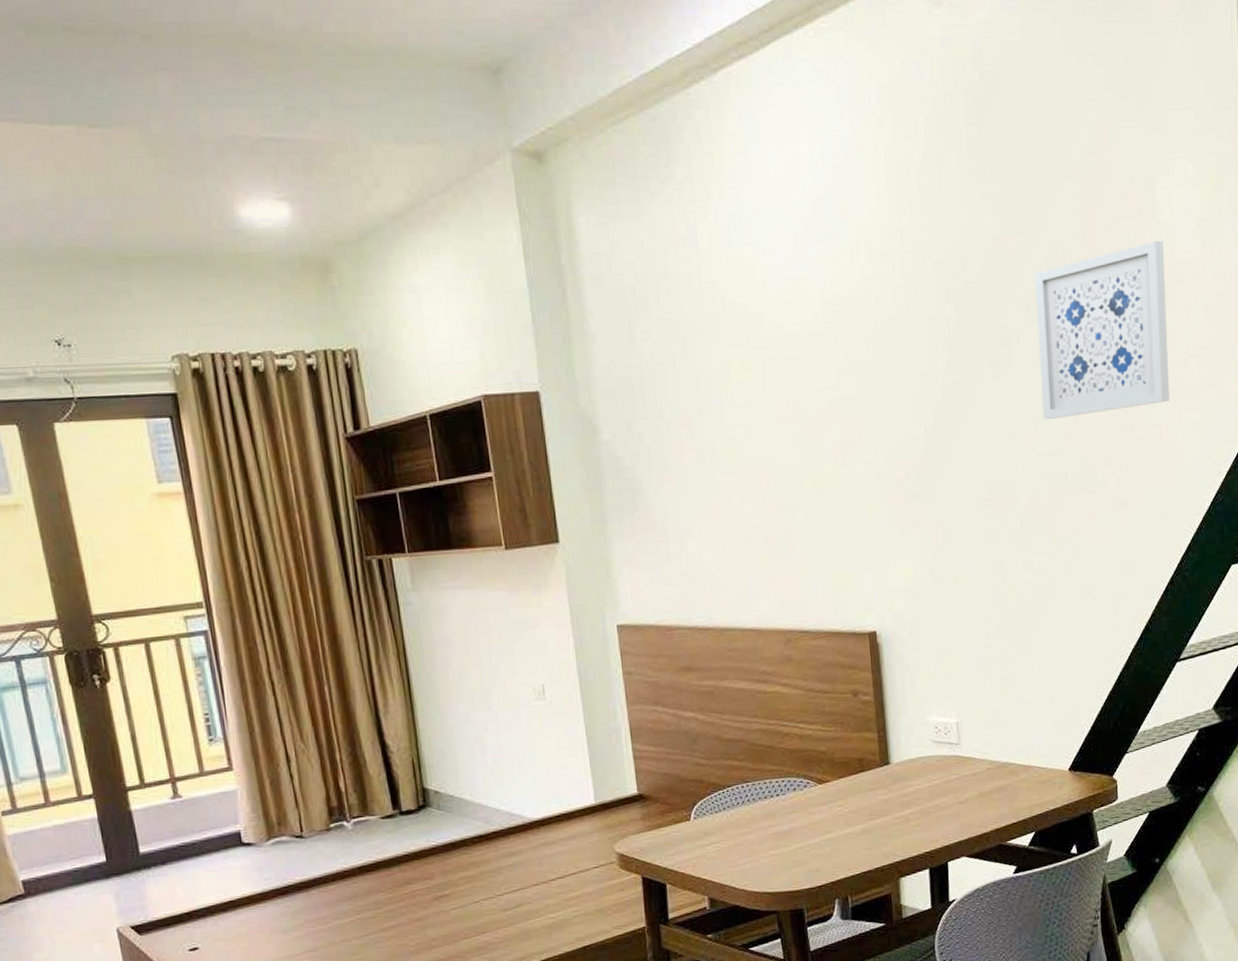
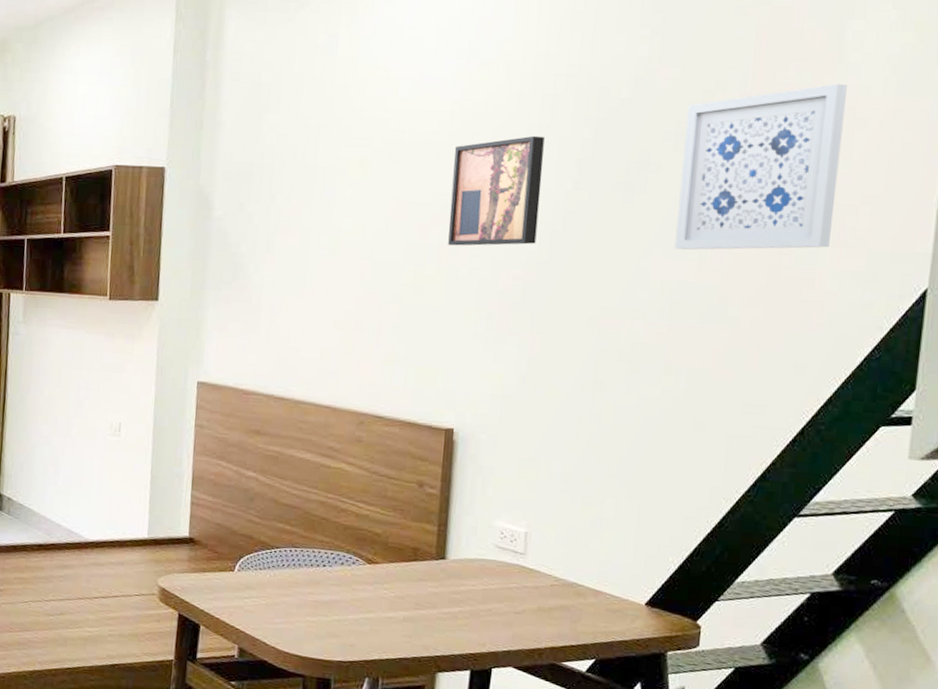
wall art: none [830,317,921,442] -> present [448,135,545,246]

